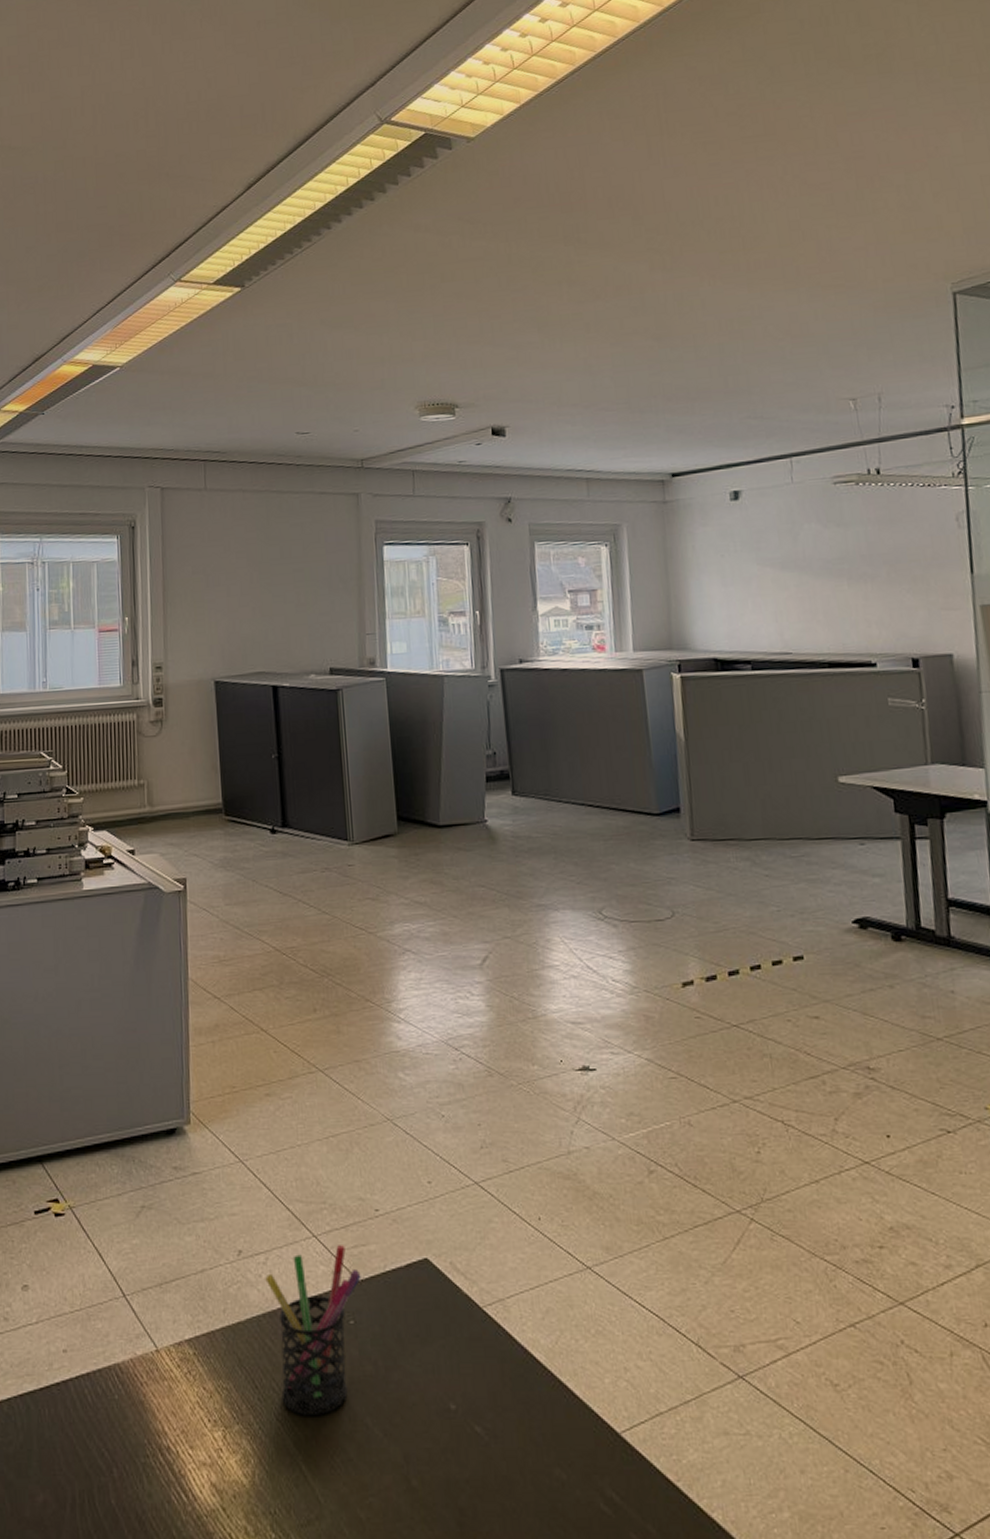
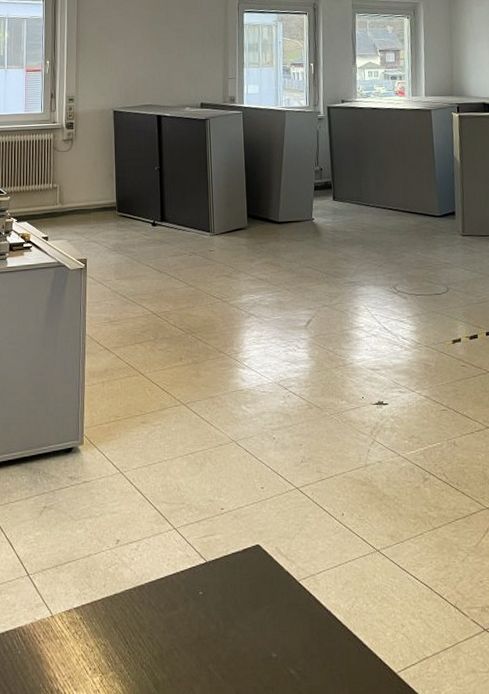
pen holder: present [265,1245,361,1415] -> none [136,535,209,664]

